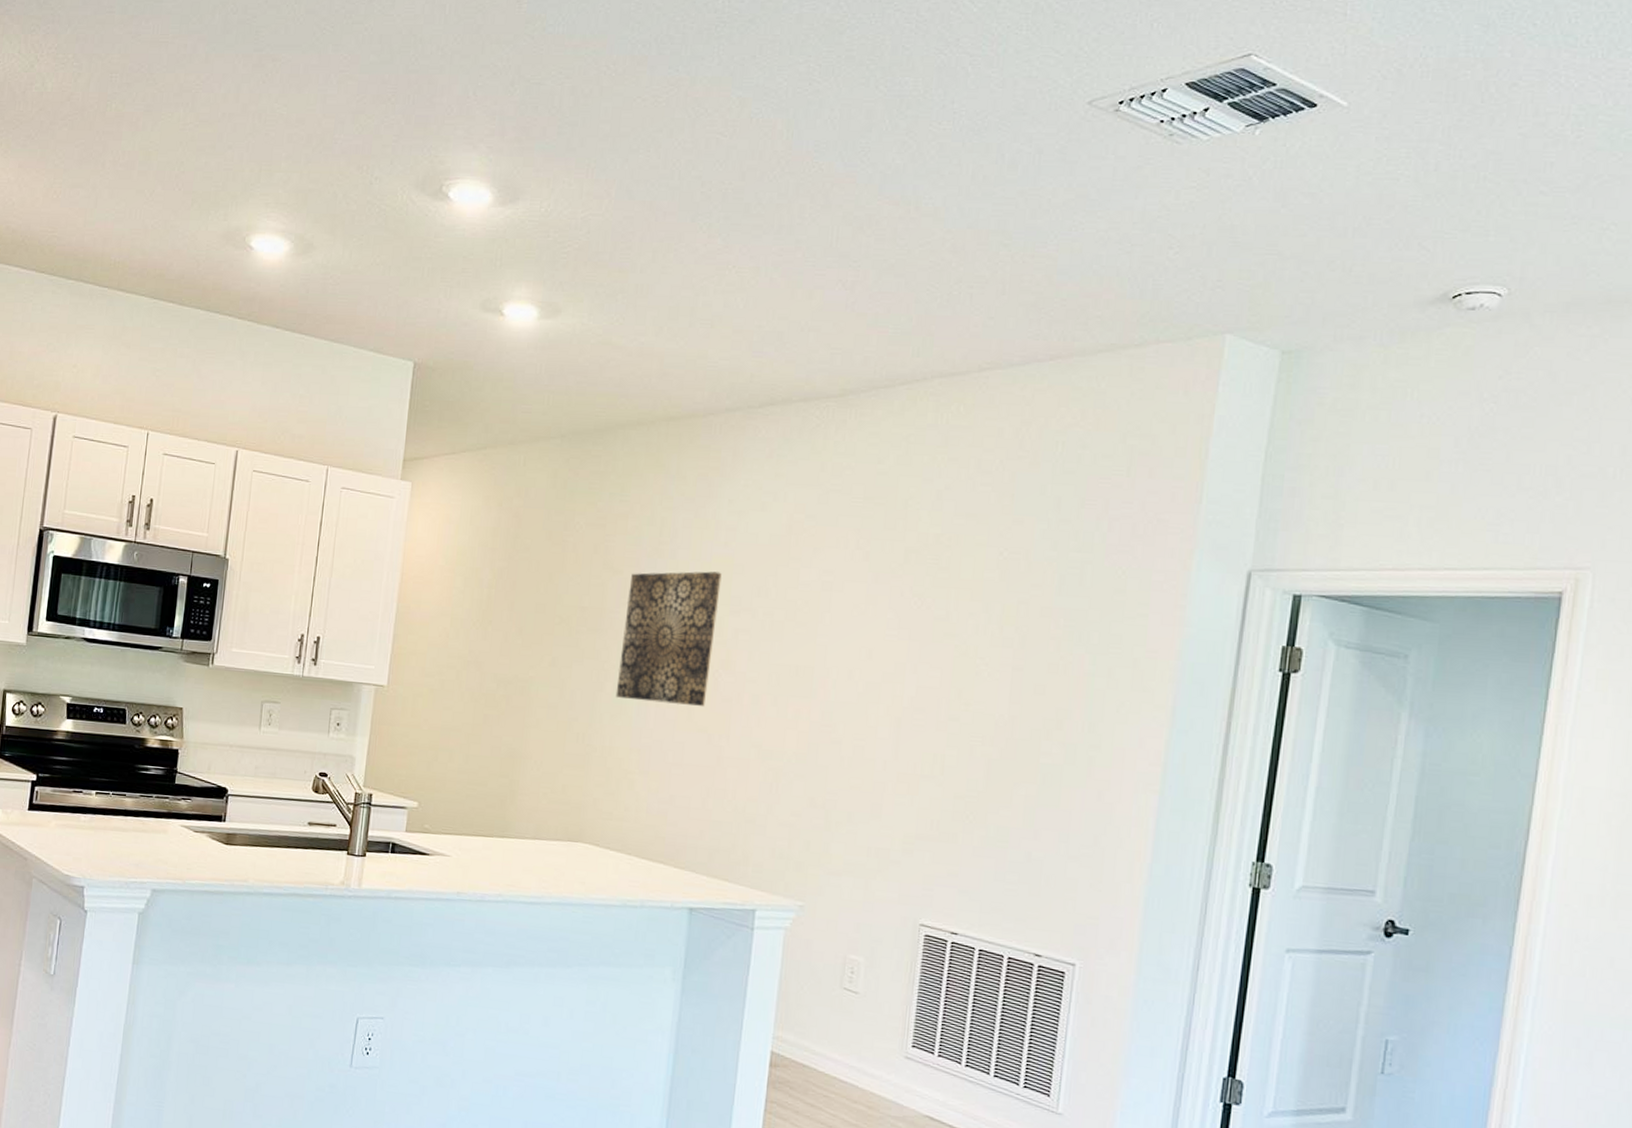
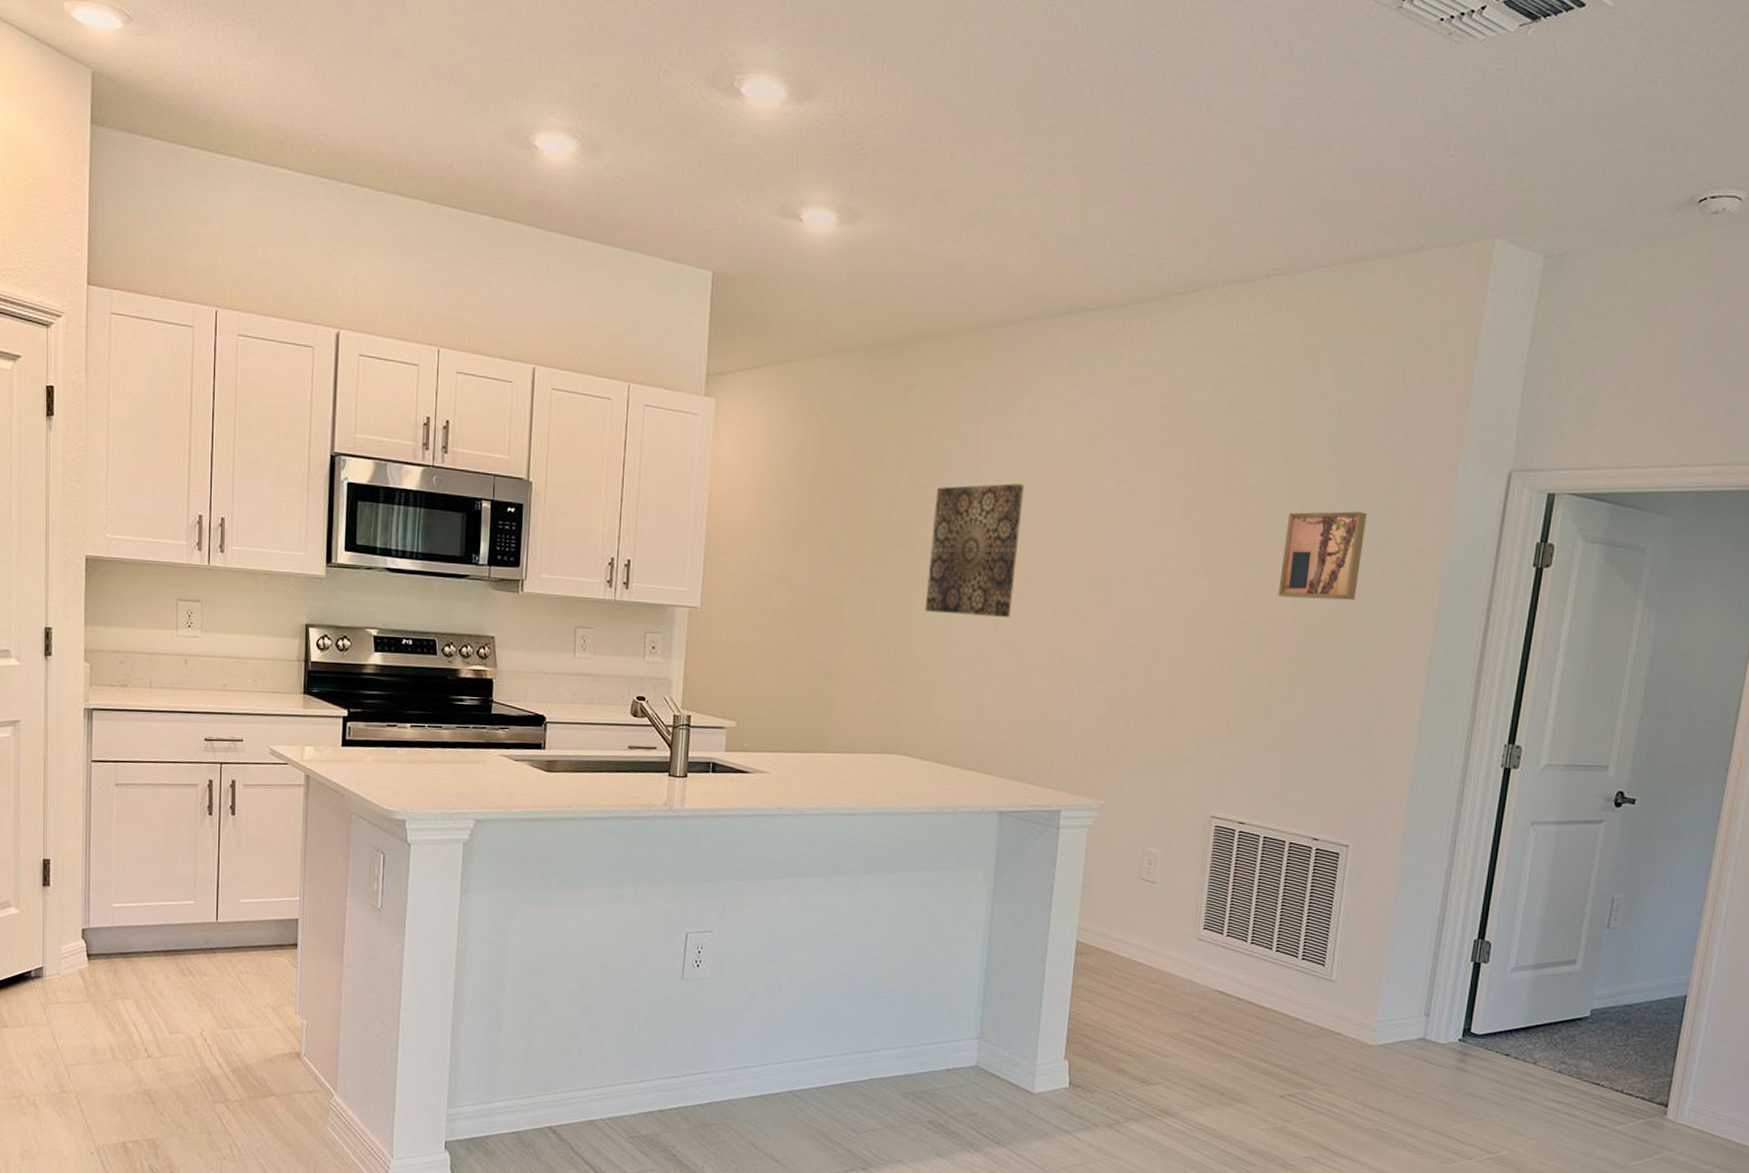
wall art: none [993,607,1090,701] -> present [1278,511,1367,601]

